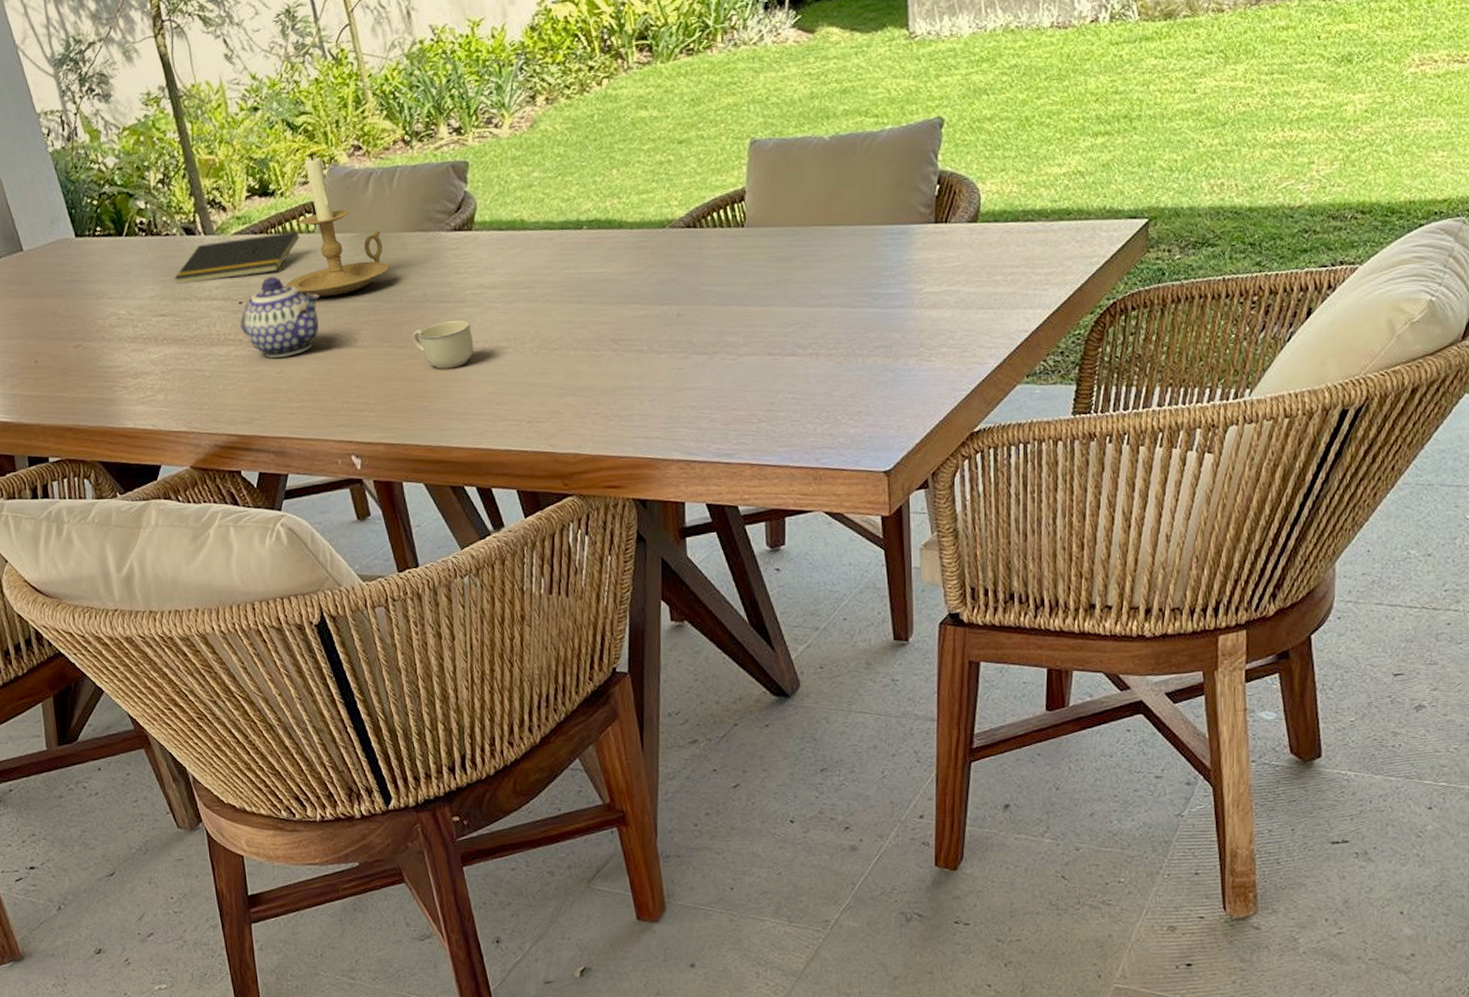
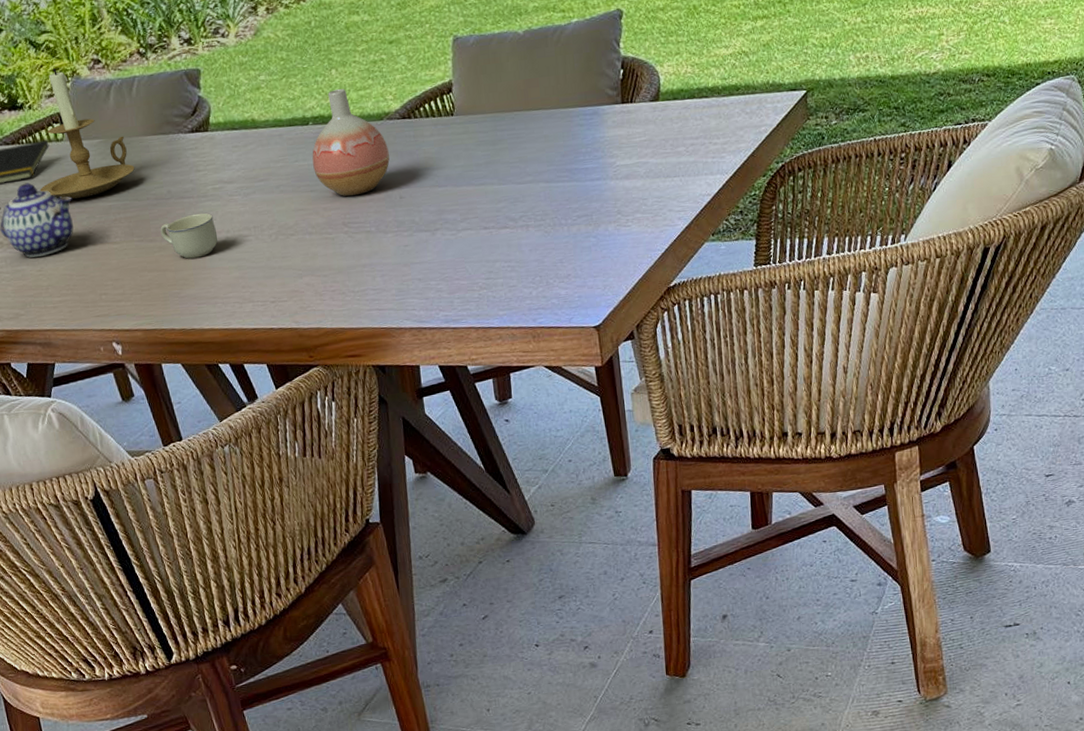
vase: none [584,190,670,311] -> present [312,88,390,197]

